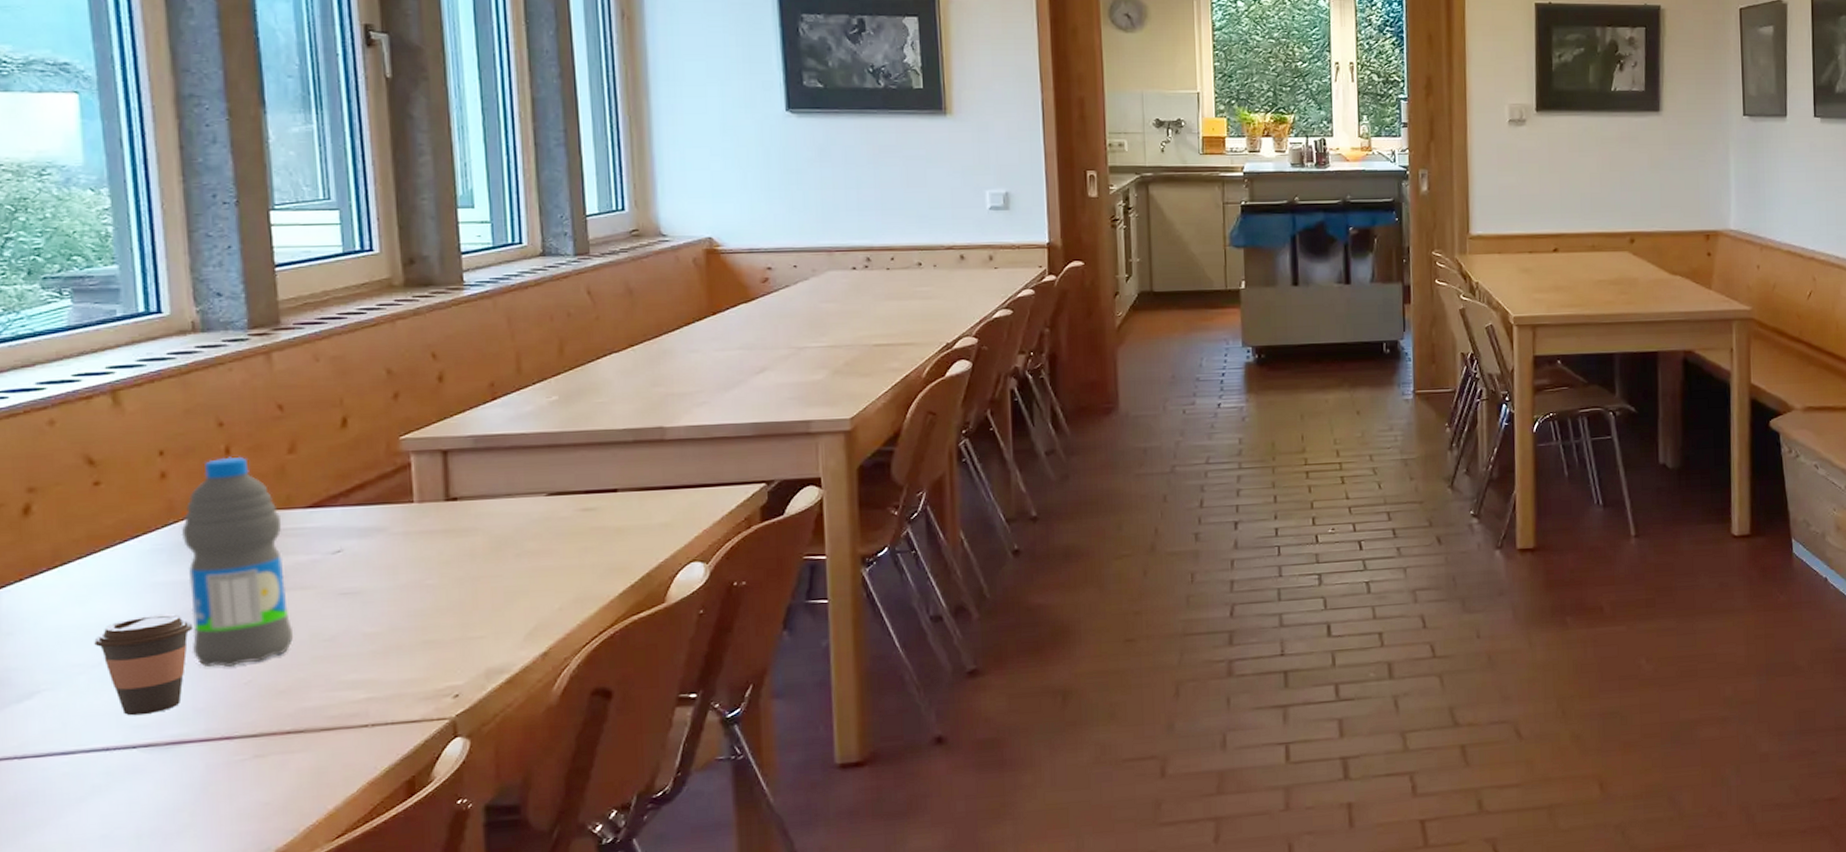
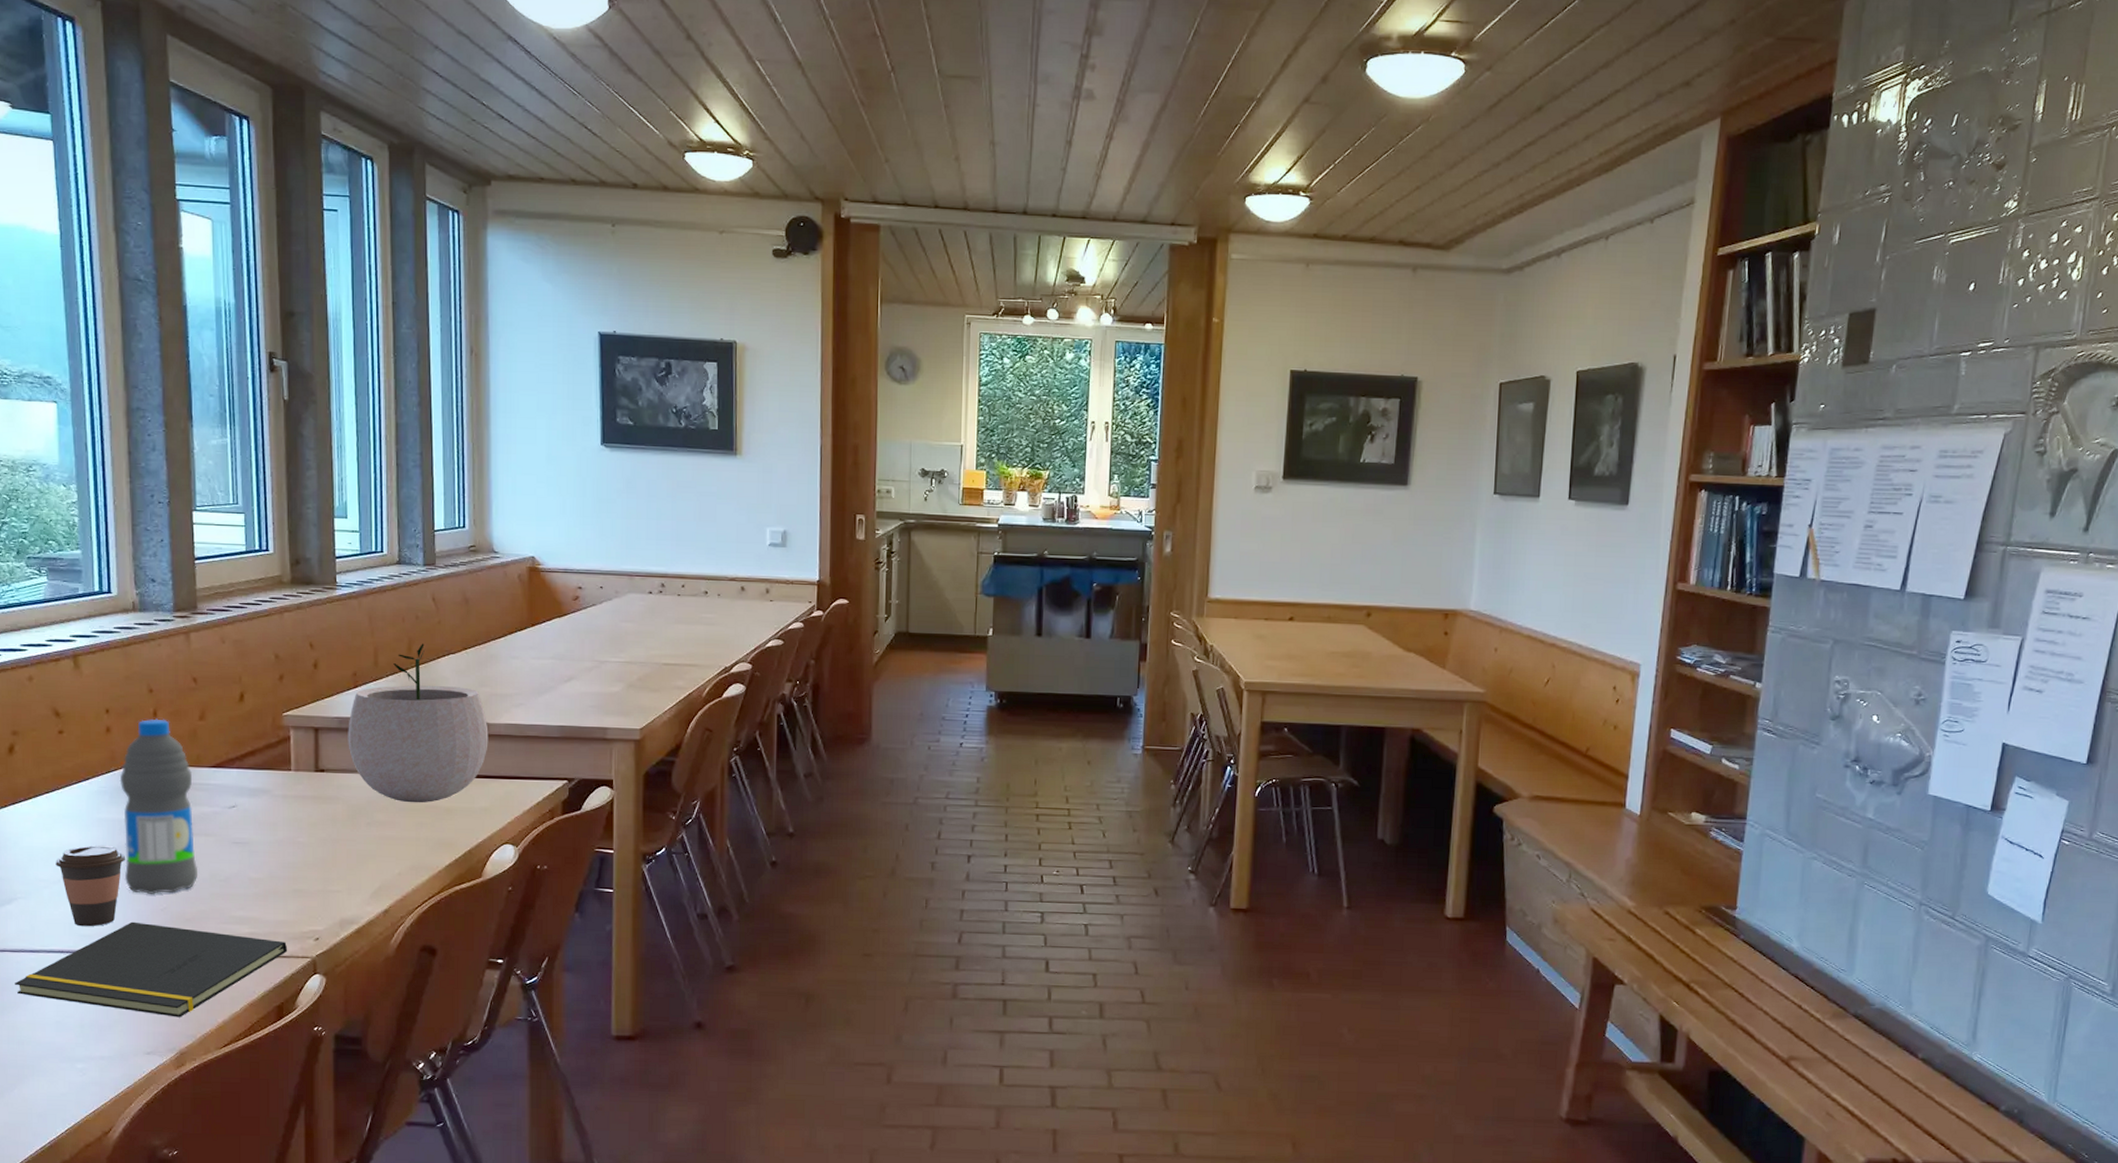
notepad: none [40,701,419,811] -> present [15,921,288,1018]
plant pot: none [486,343,666,527] -> present [348,643,489,803]

